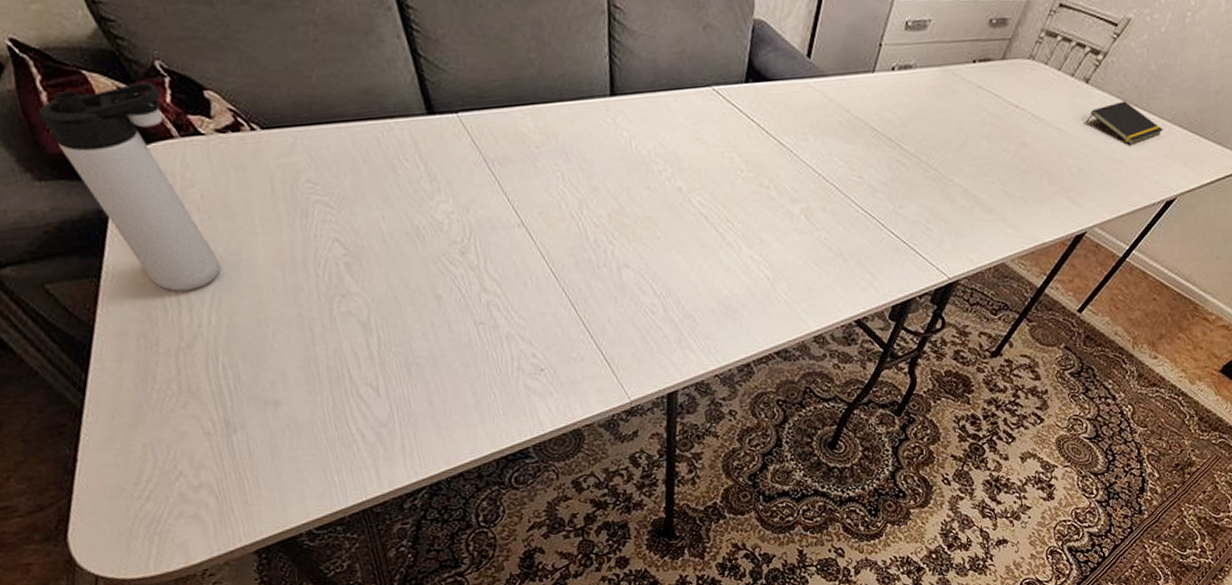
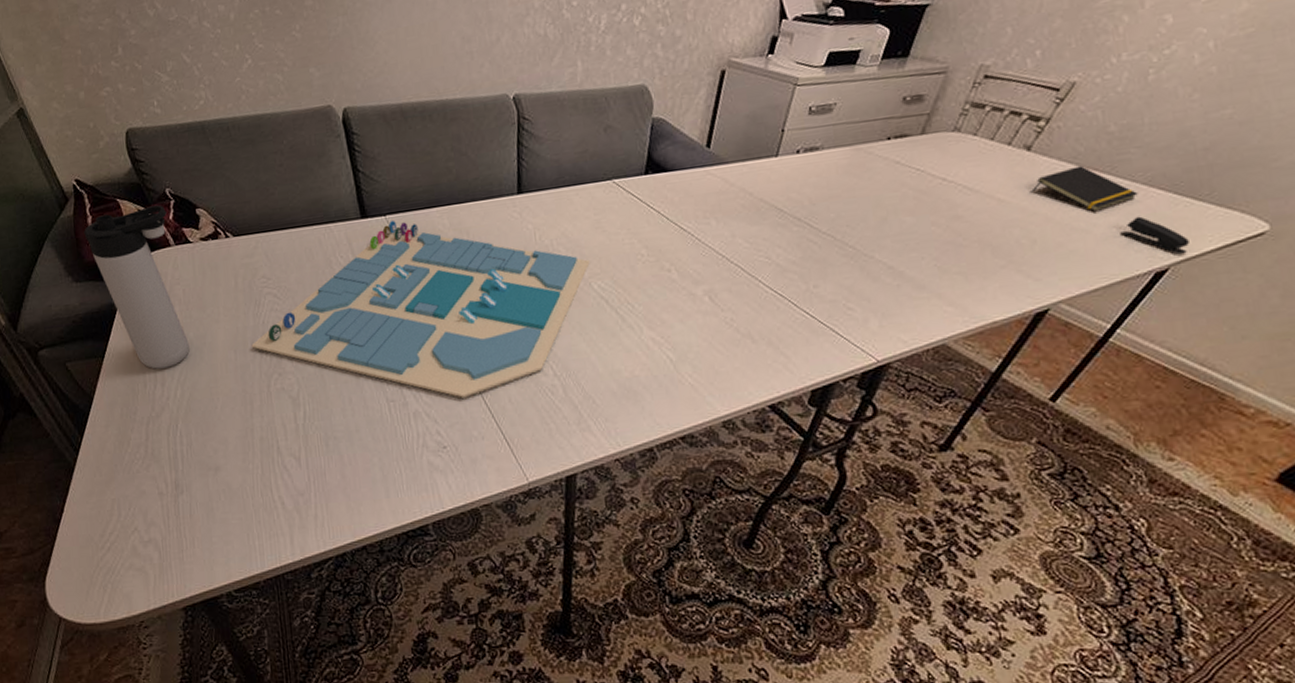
board game: none [302,120,689,319] -> present [251,221,590,398]
stapler: none [1146,150,1193,186] -> present [1120,216,1190,255]

